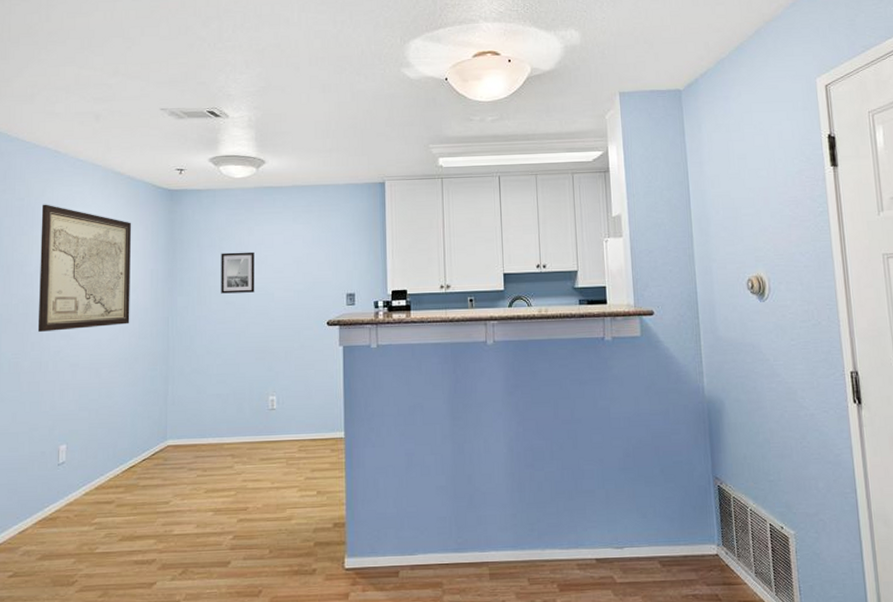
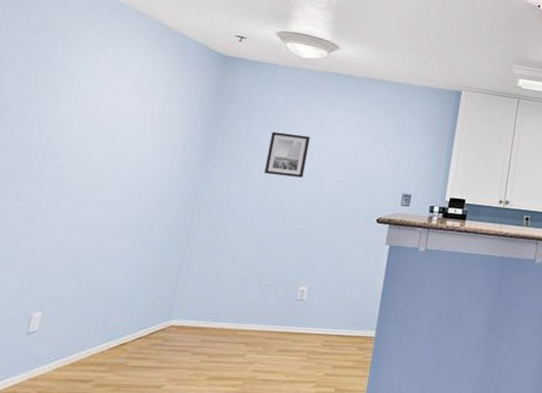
wall art: present [37,204,132,332] -> none [29,42,173,190]

